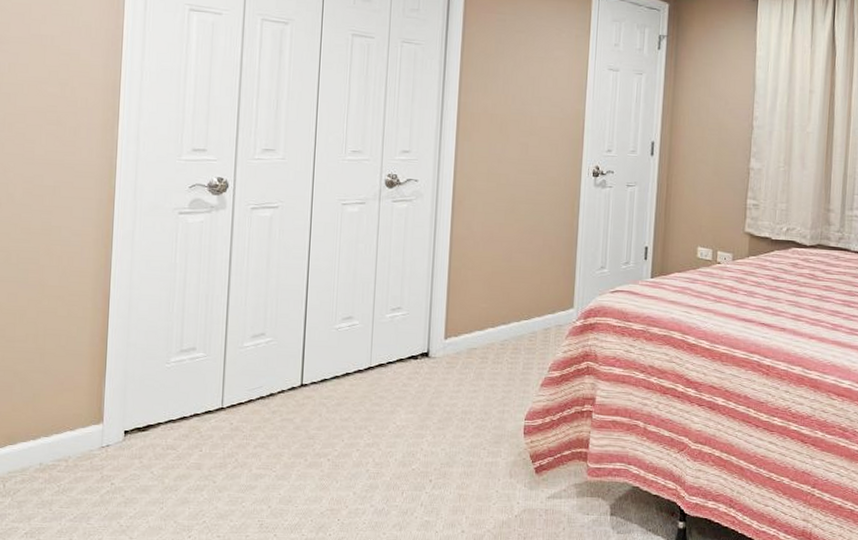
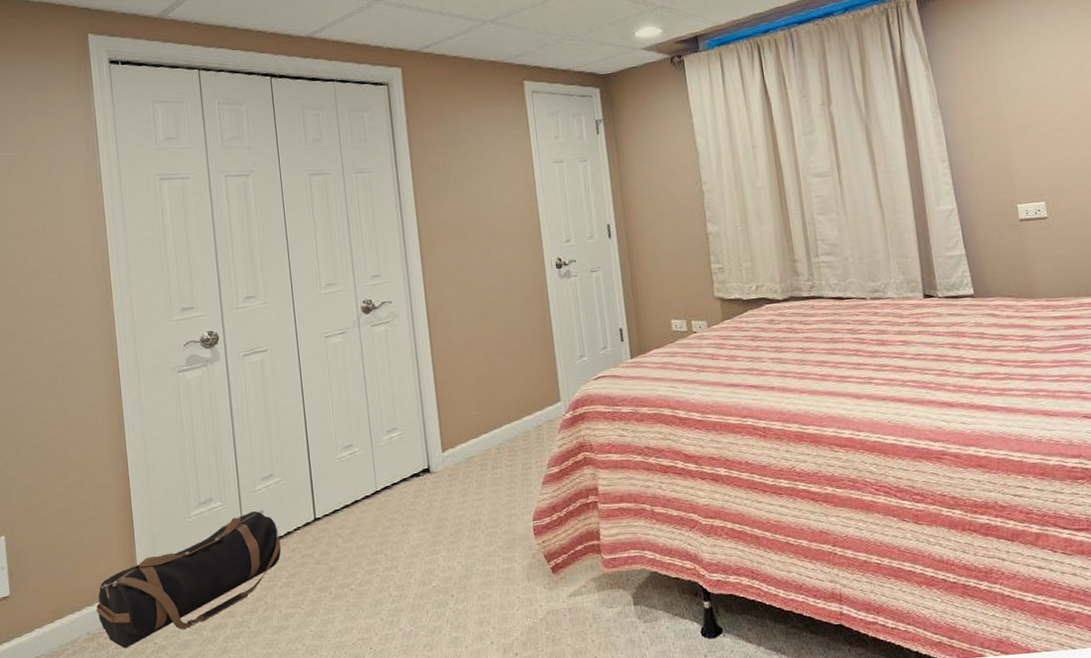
duffel bag: none [53,367,262,485] -> present [96,510,282,649]

